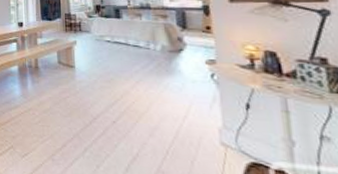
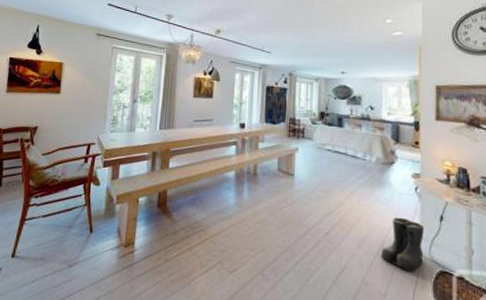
boots: none [176,105,230,162] -> present [380,217,425,271]

